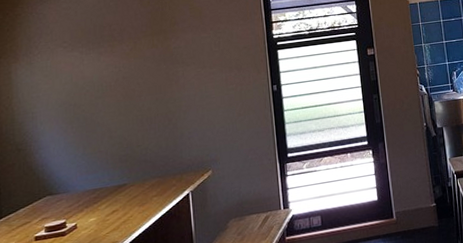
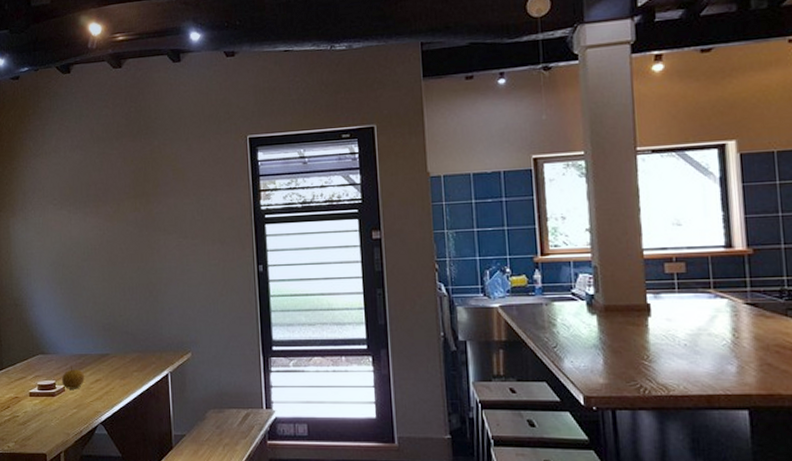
fruit: none [73,201,99,226] -> present [61,365,84,389]

